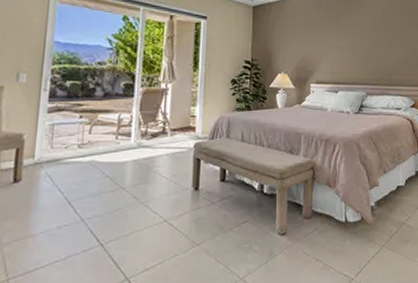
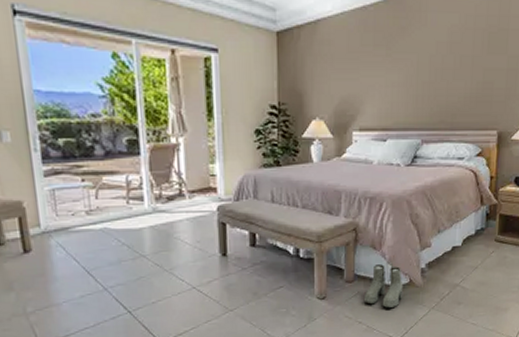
boots: none [321,202,356,245] -> present [365,264,404,308]

